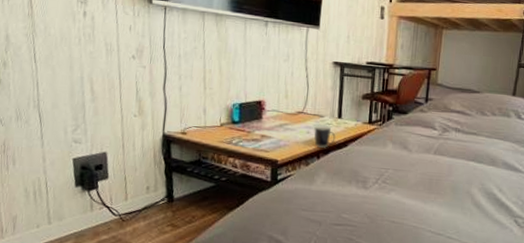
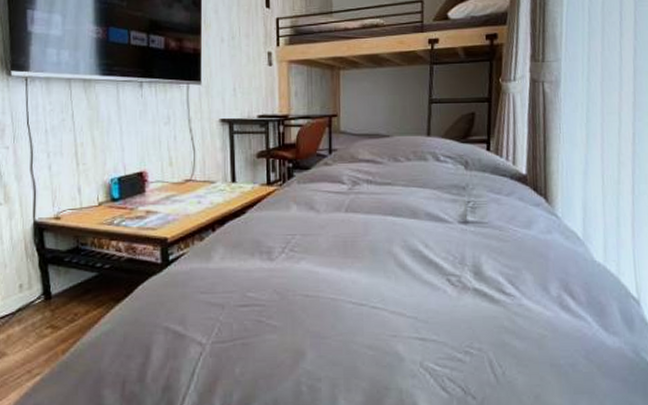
mug: present [314,125,336,148] -> none [206,192,231,218]

